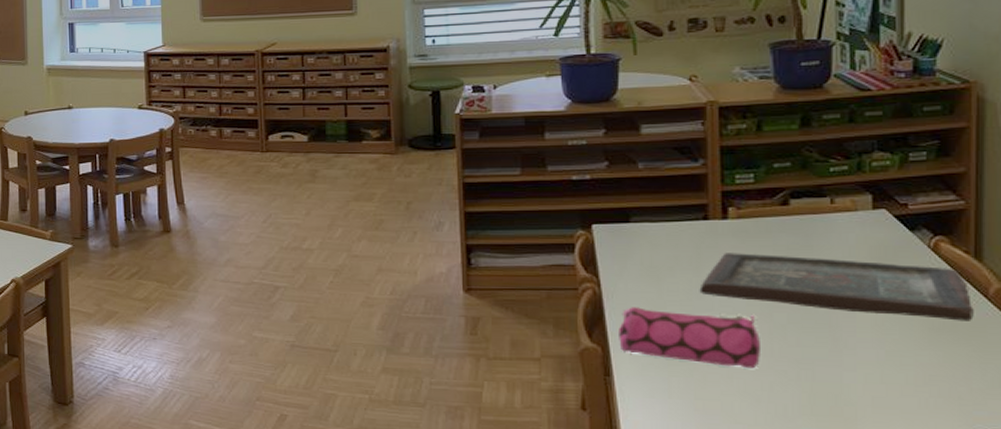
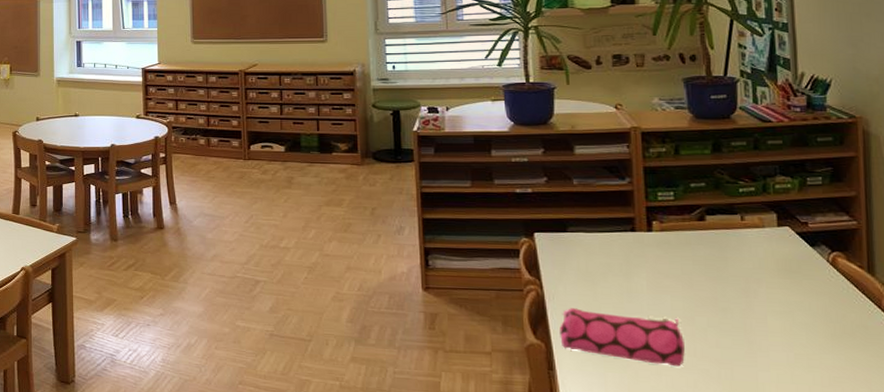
board game: present [699,253,974,321] -> none [629,261,870,329]

